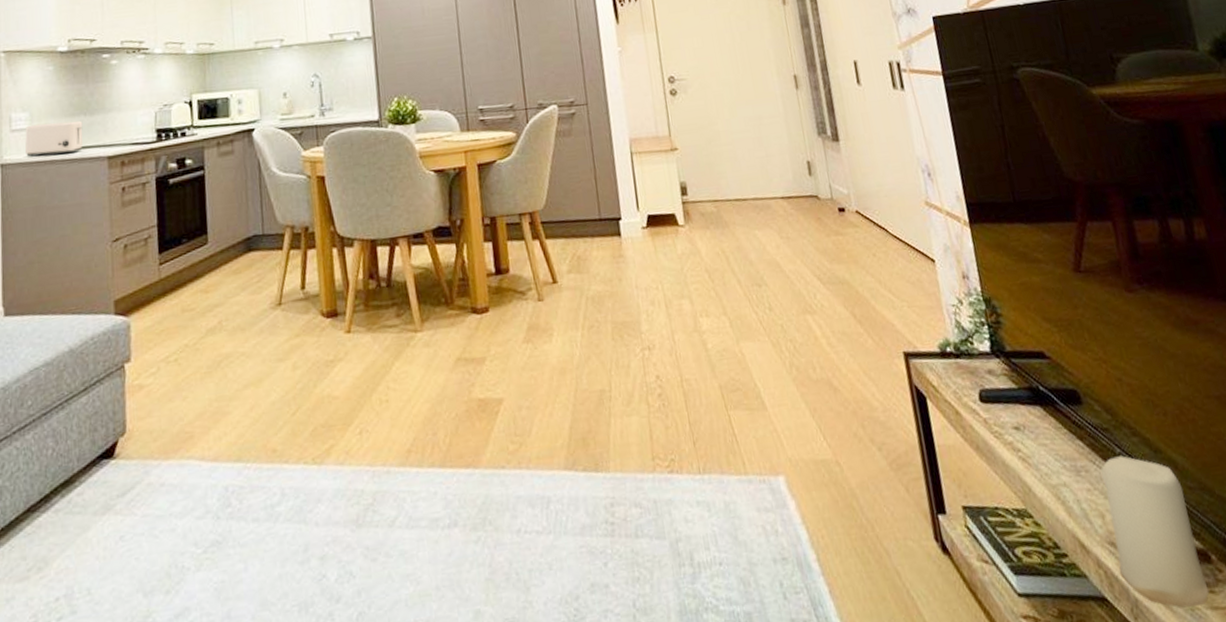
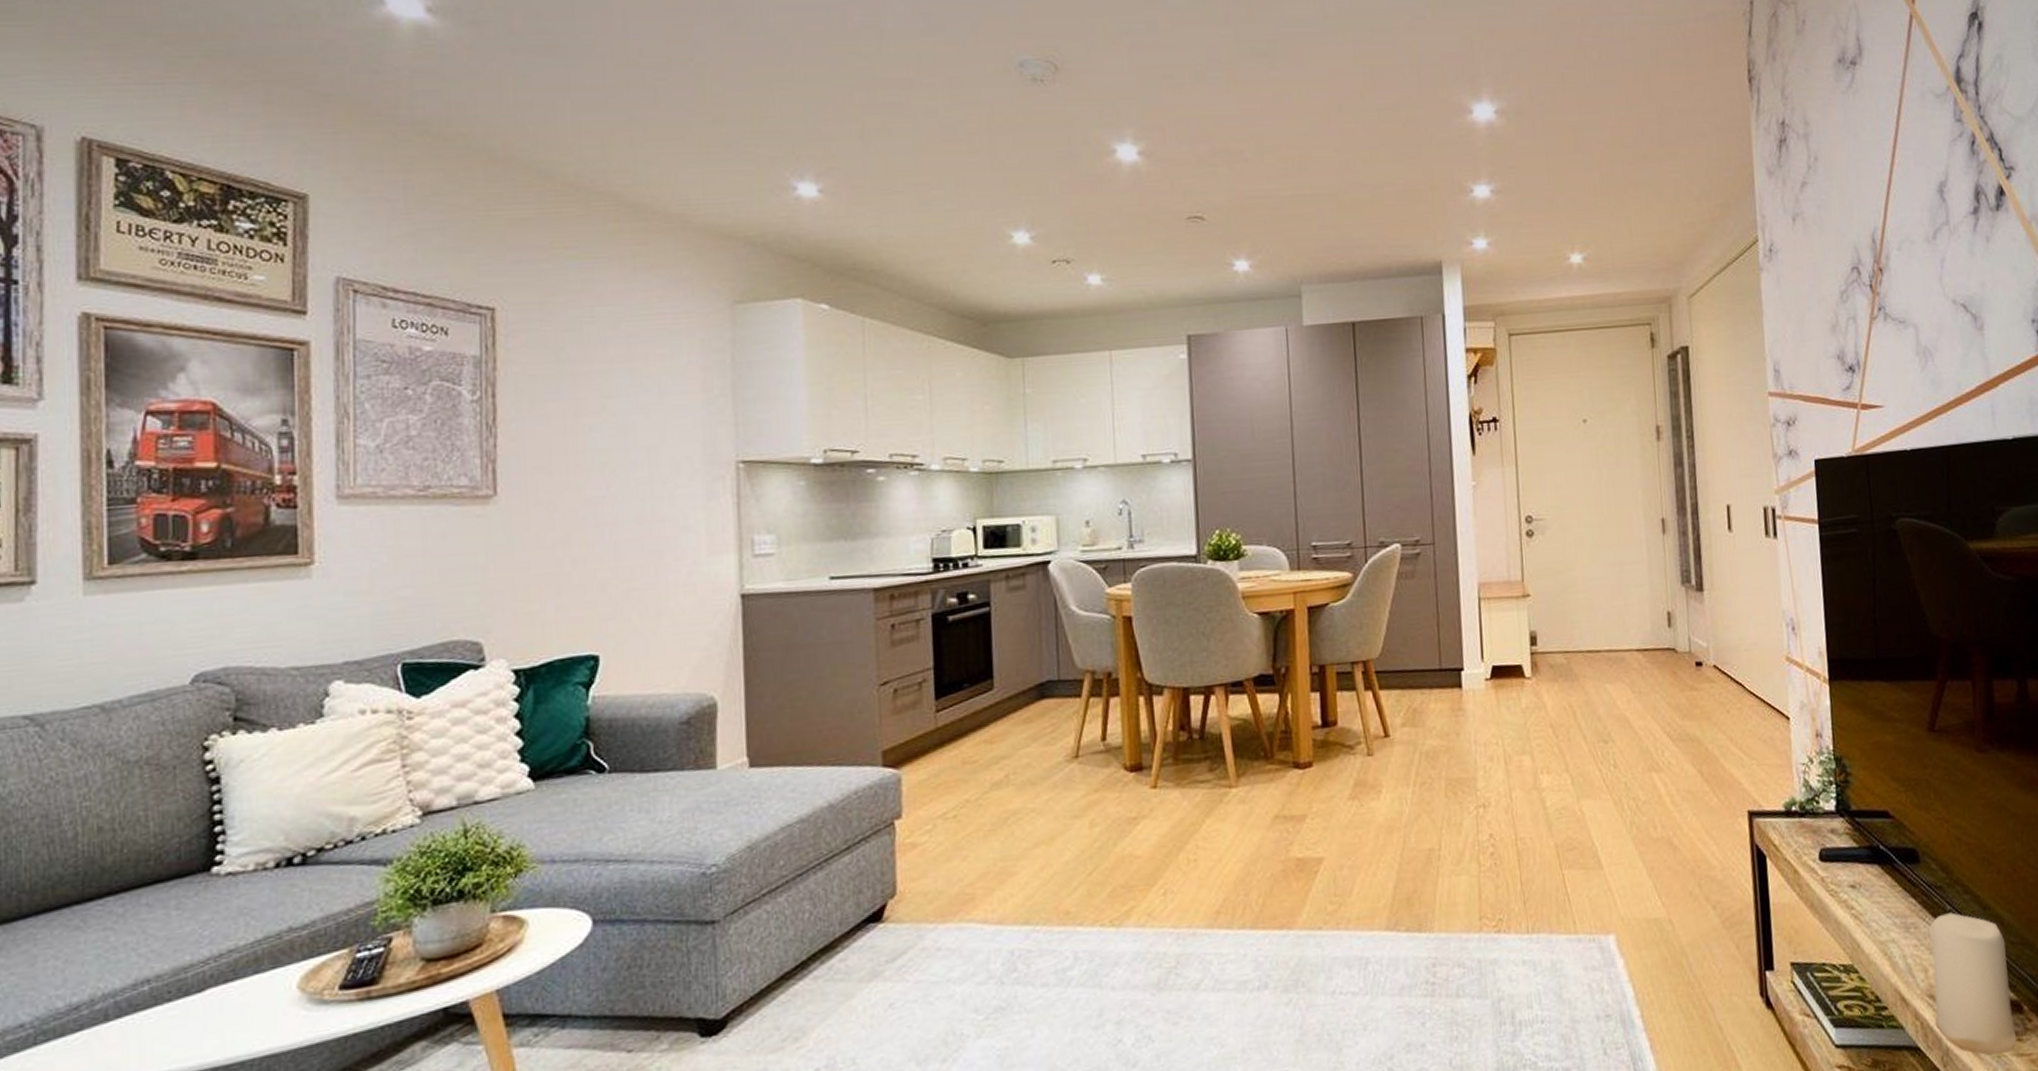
toaster: present [25,120,83,157] -> none [771,546,844,587]

